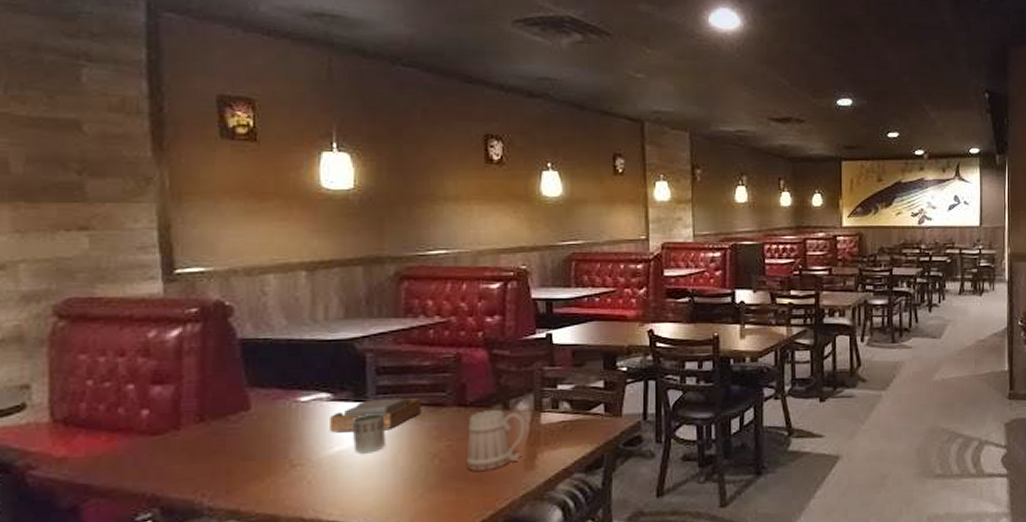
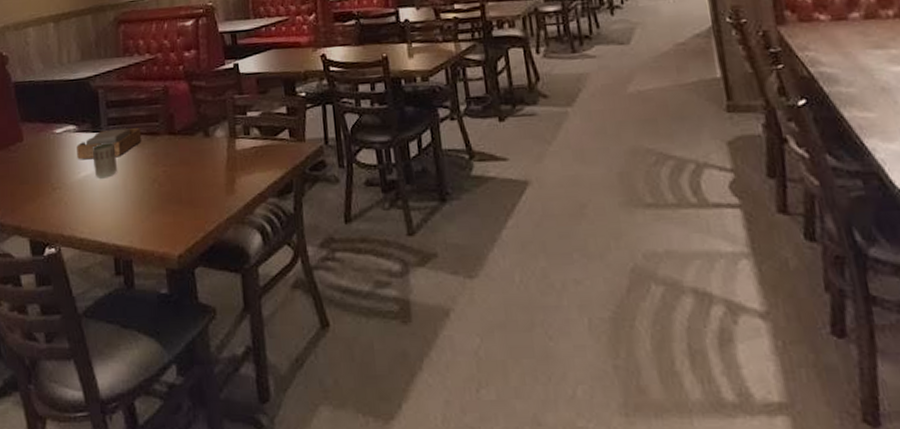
beer mug: present [466,410,526,472] -> none [178,137,225,196]

